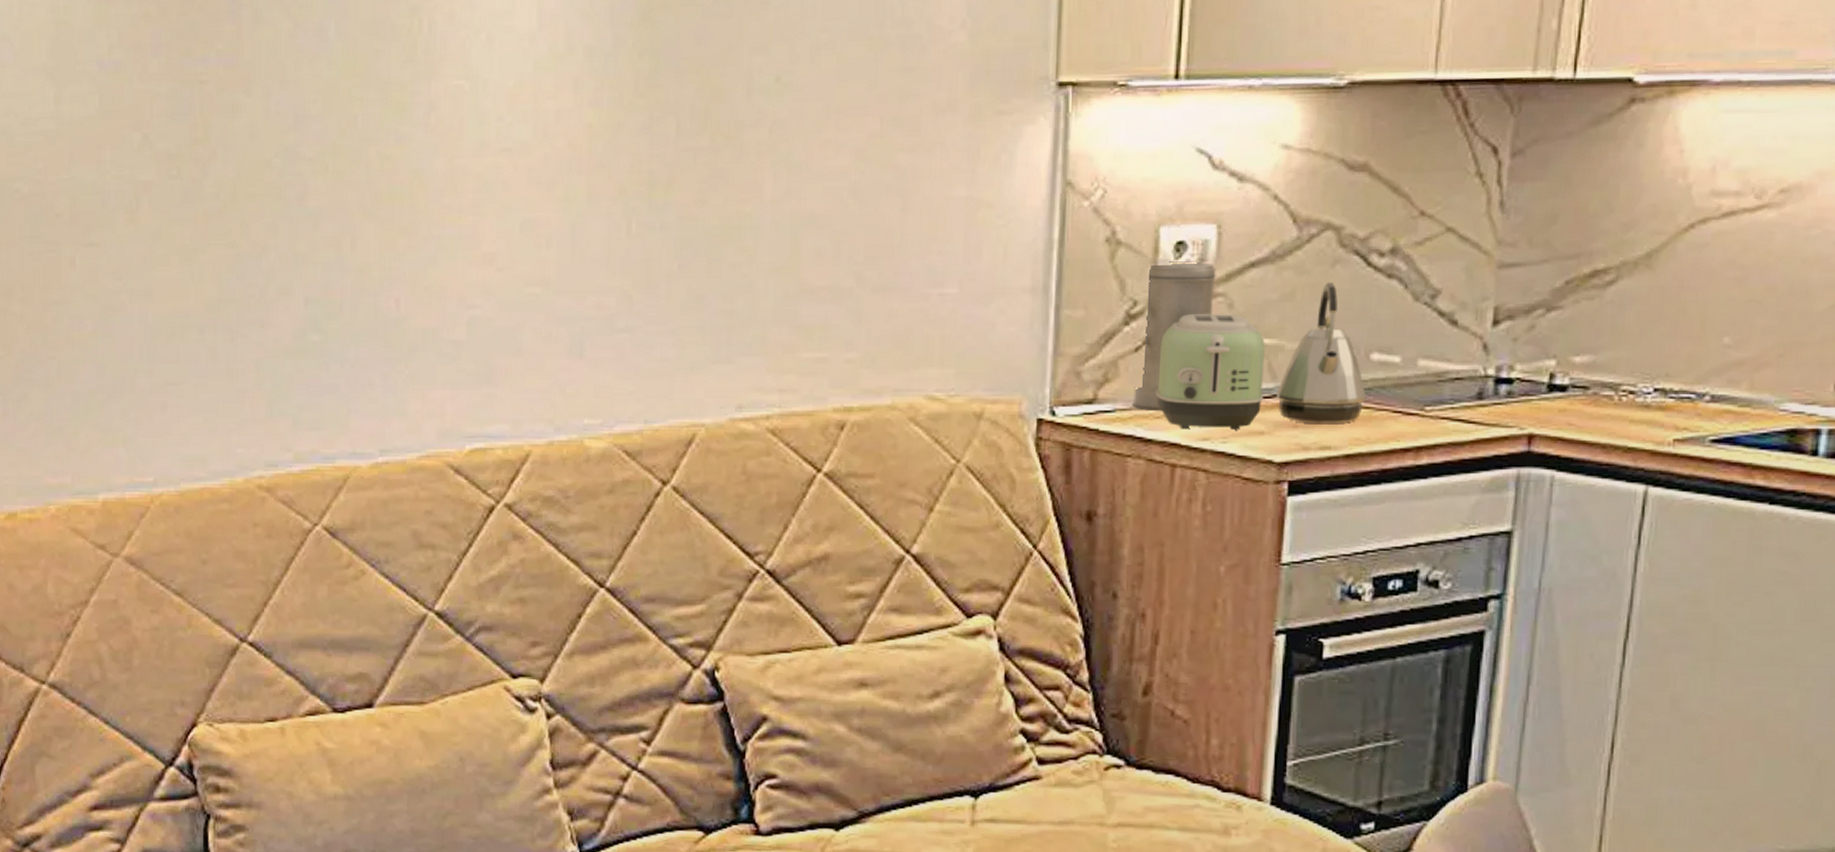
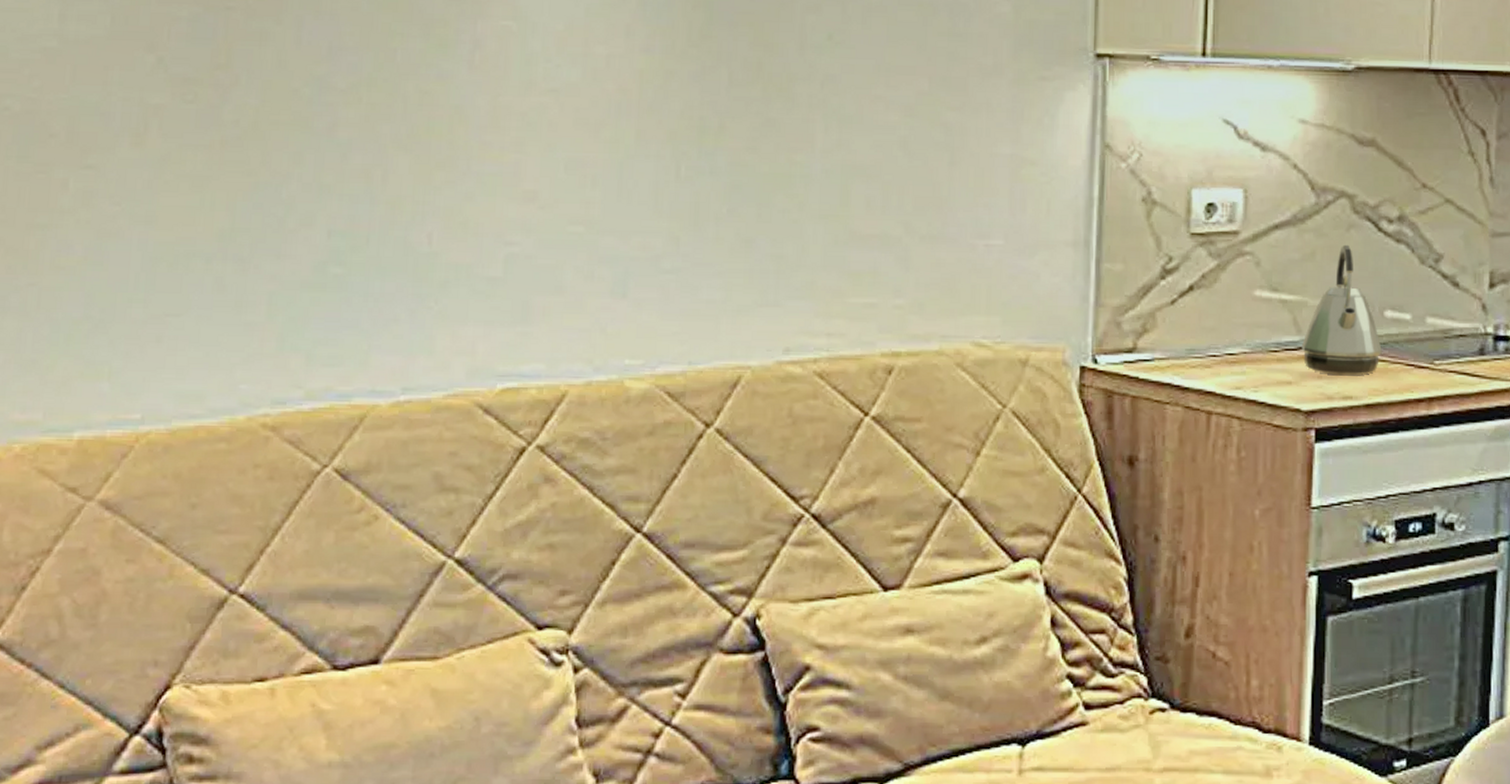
canister: present [1132,261,1217,412] -> none [1170,221,1245,362]
toaster: present [1155,314,1265,430] -> none [1190,271,1291,380]

